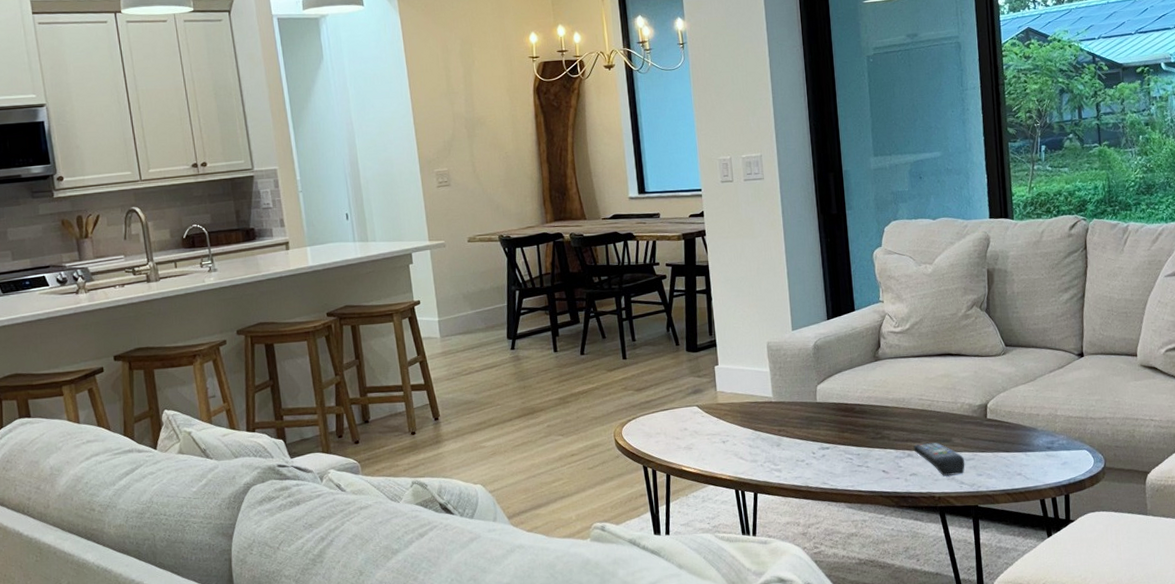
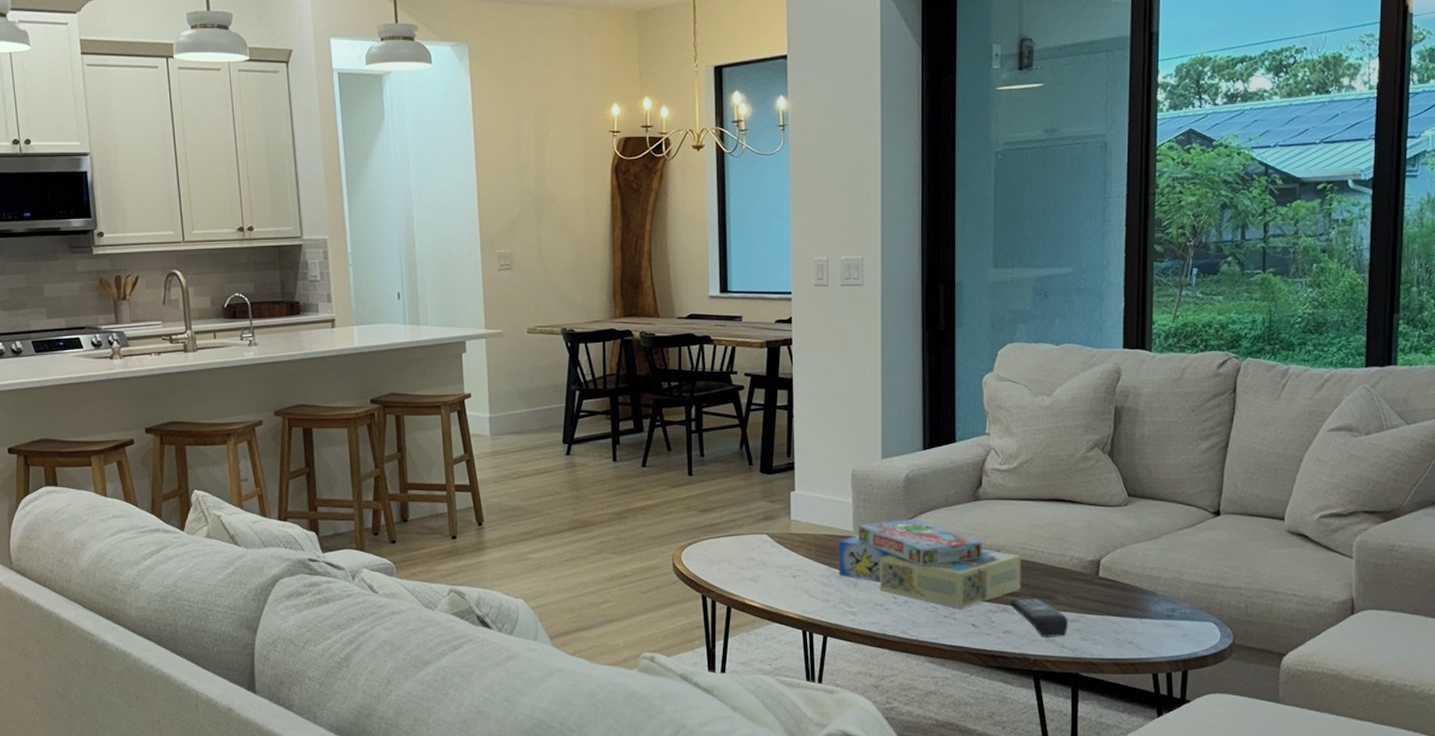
board game: none [760,381,922,458] -> present [838,518,1021,609]

